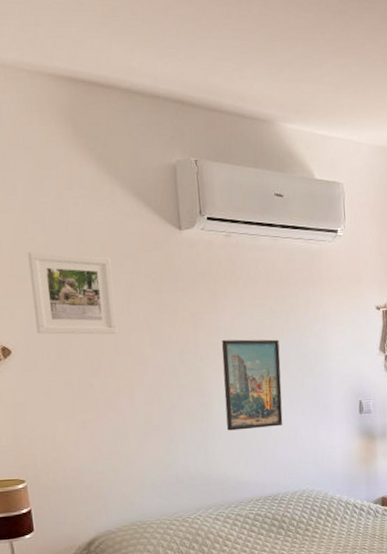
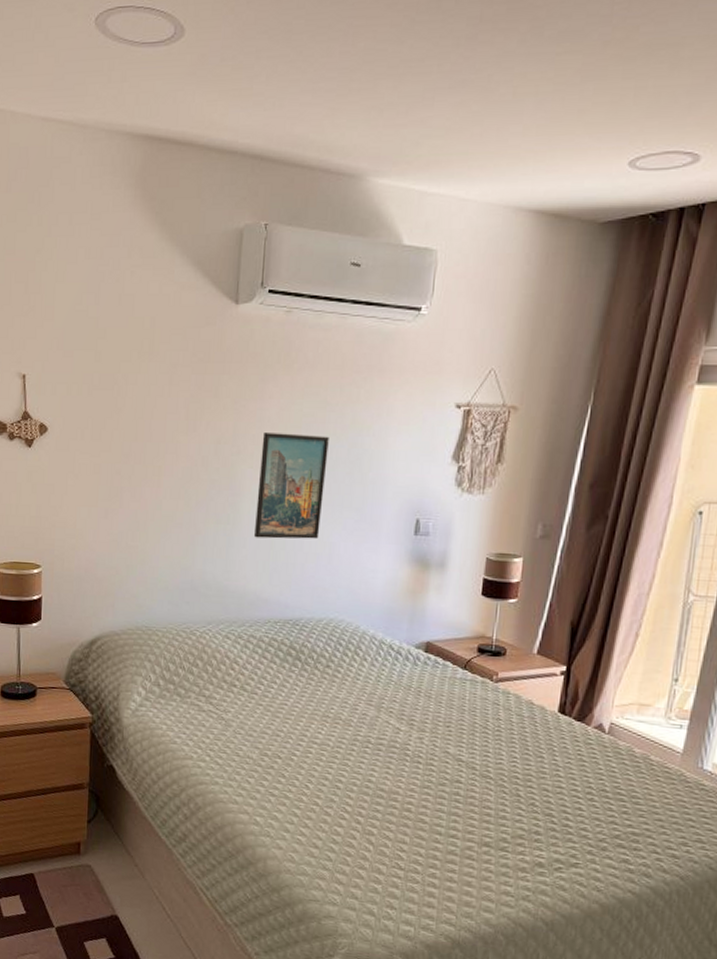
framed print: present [27,251,118,335] -> none [75,324,159,417]

